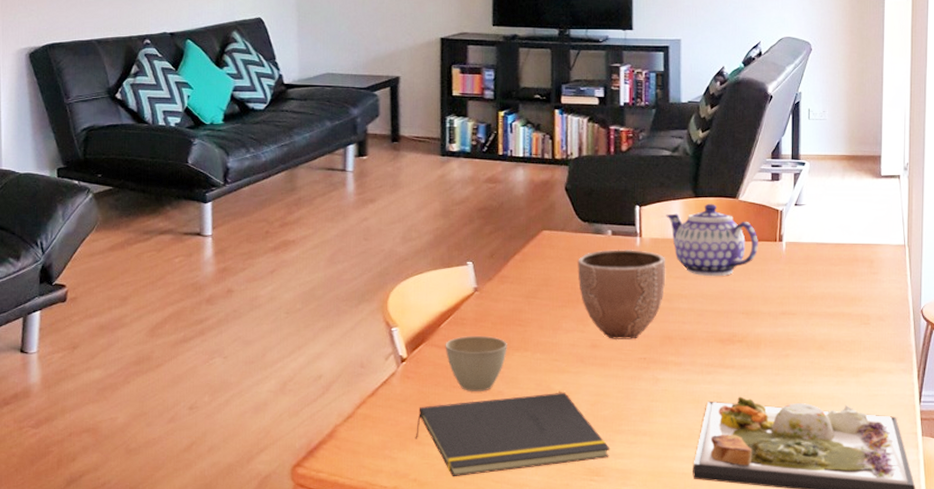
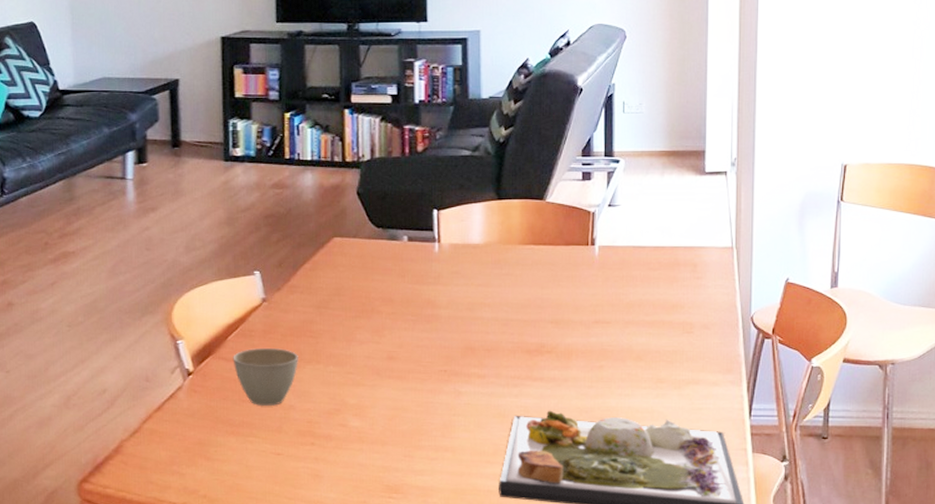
notepad: present [415,392,611,477] -> none [204,406,410,494]
decorative bowl: present [577,249,666,339] -> none [372,255,467,351]
teapot: present [666,203,758,277] -> none [466,206,568,284]

